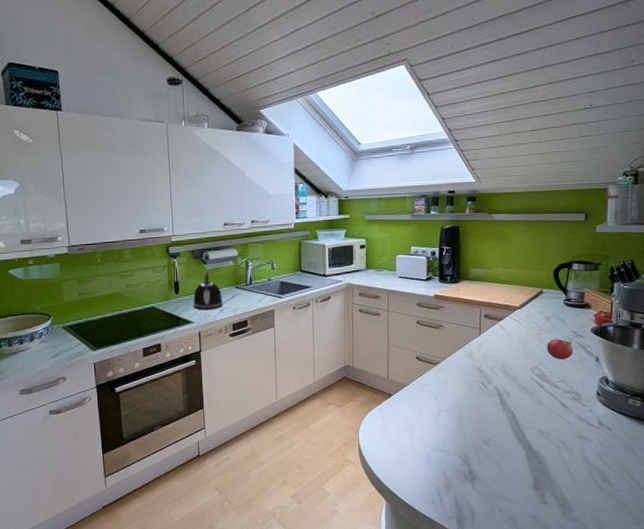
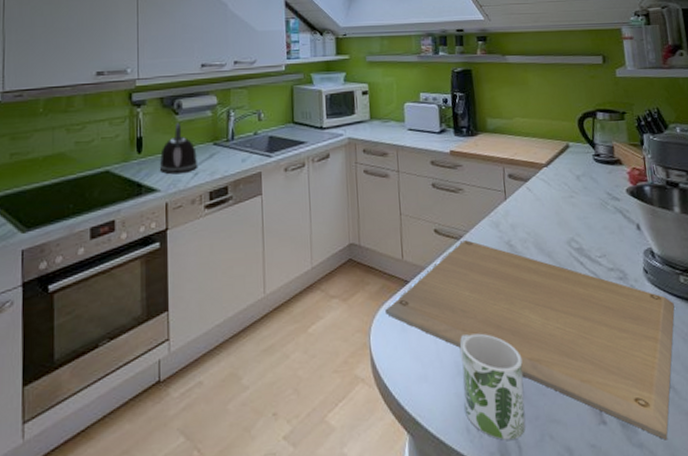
chopping board: none [372,366,620,517] -> present [385,240,675,440]
mug: none [430,434,482,510] -> present [459,333,526,441]
fruit: present [547,339,574,360] -> none [581,202,611,229]

